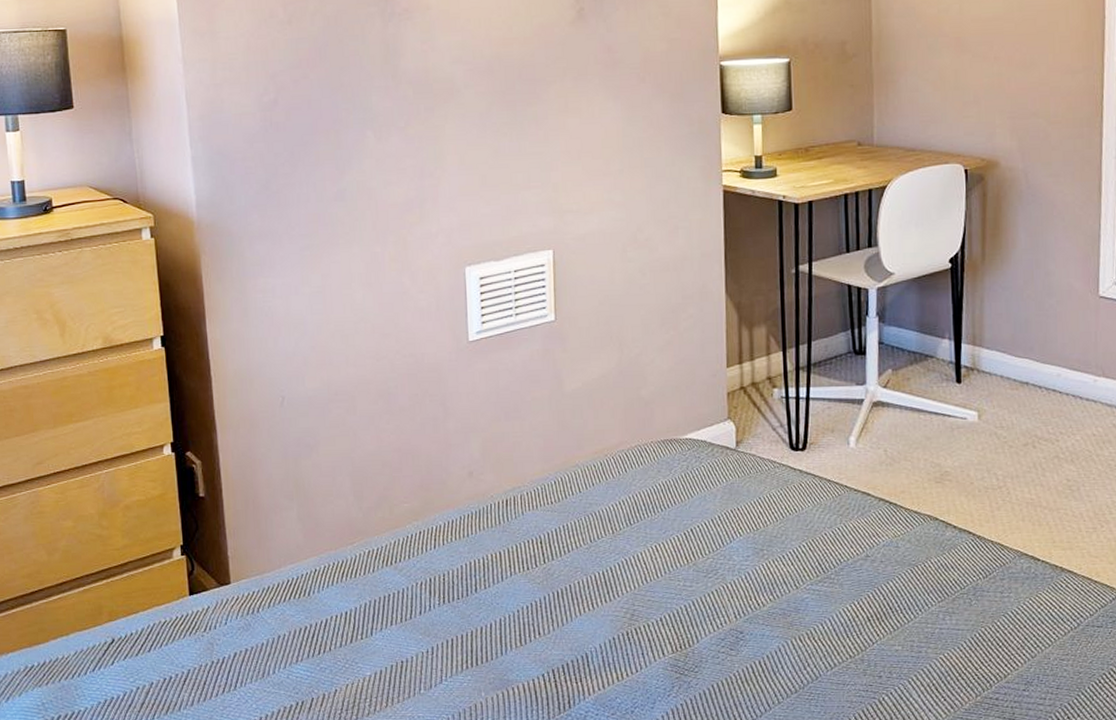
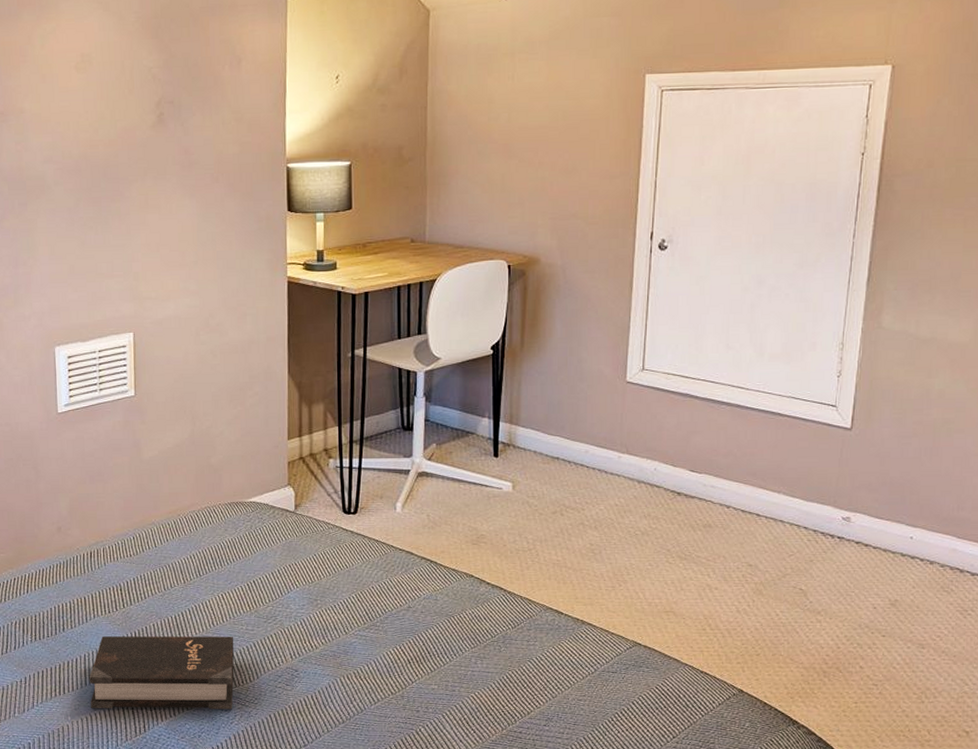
hardback book: none [505,594,671,682] -> present [89,636,234,710]

